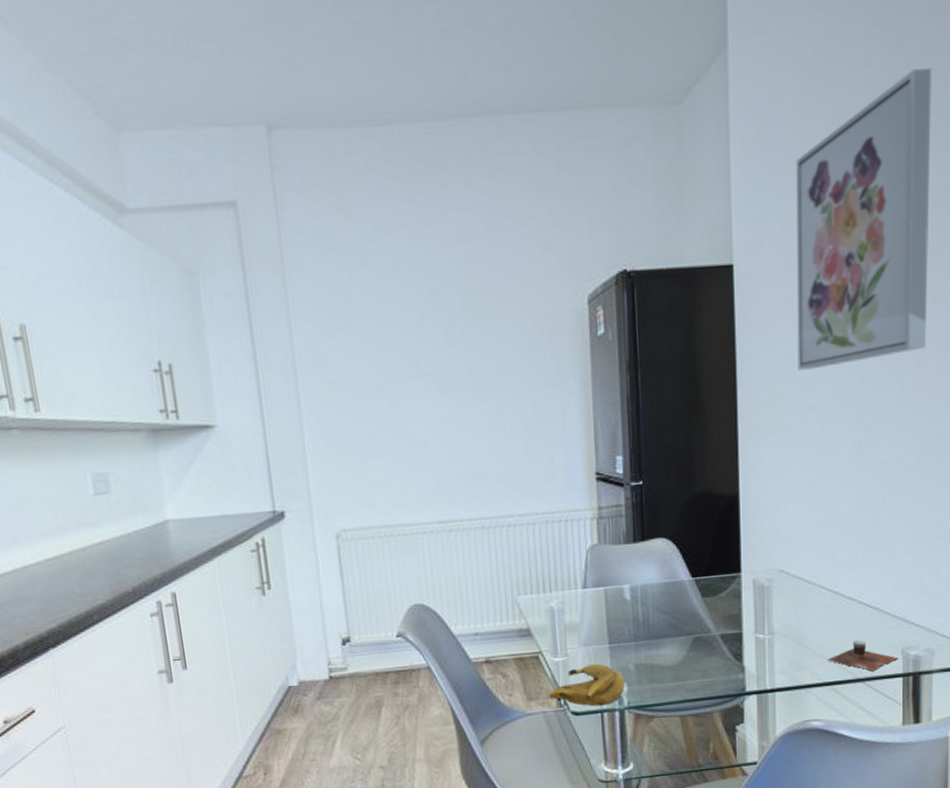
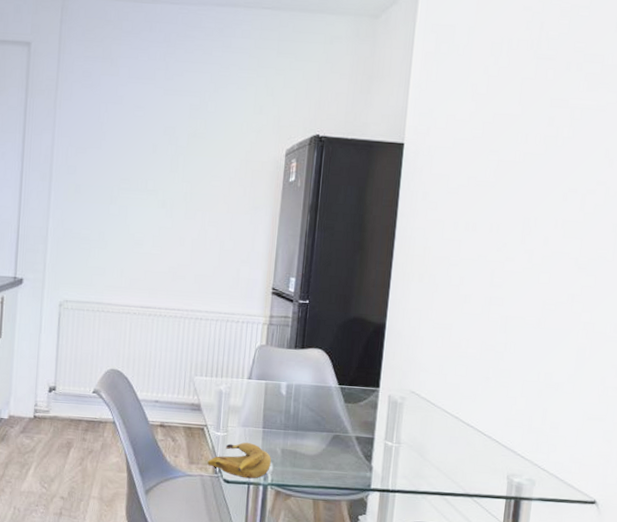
wall art: present [795,68,932,371] -> none [446,17,580,234]
cup: present [828,640,899,671] -> none [443,461,504,490]

